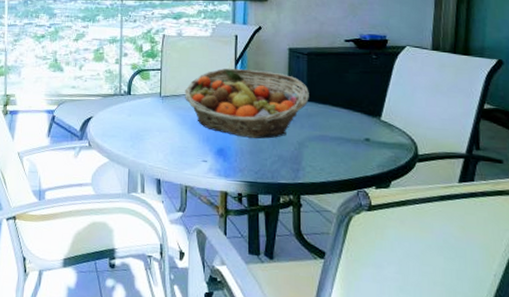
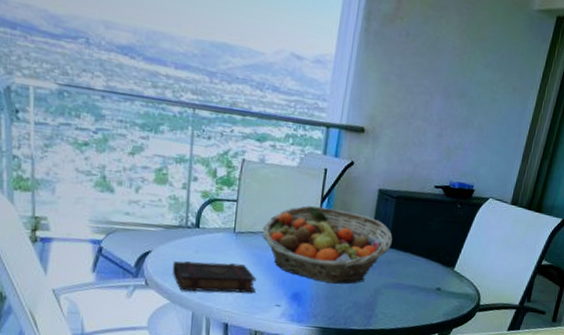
book: none [110,124,183,151] -> present [172,260,257,293]

